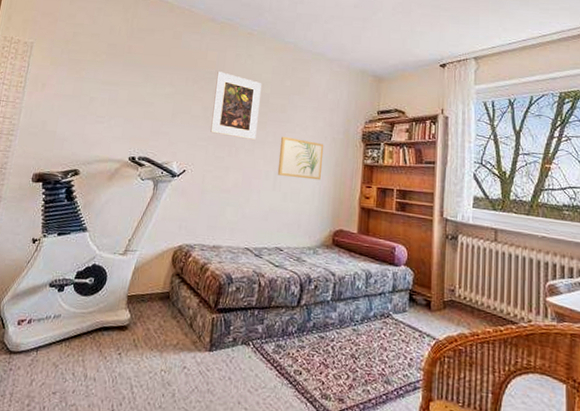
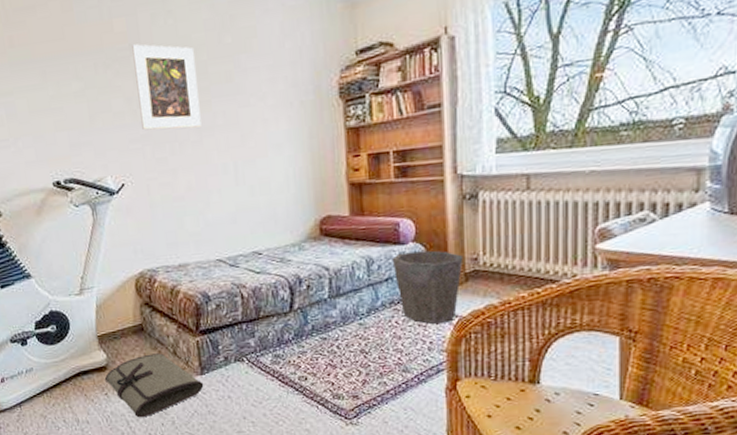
tool roll: none [123,321,210,385] -> present [105,353,204,418]
wall art: present [277,136,324,181] -> none [232,112,293,166]
waste bin: none [386,273,443,343] -> present [392,250,464,324]

